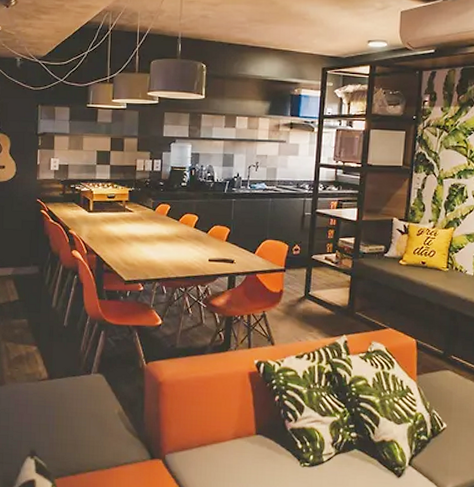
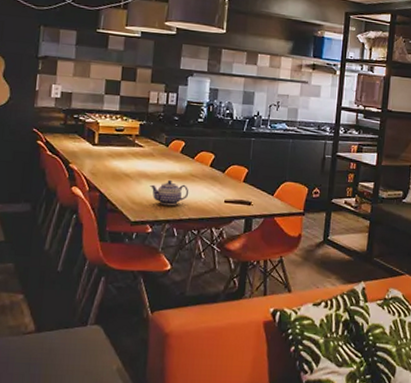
teapot: none [140,241,176,266] -> present [150,179,189,206]

